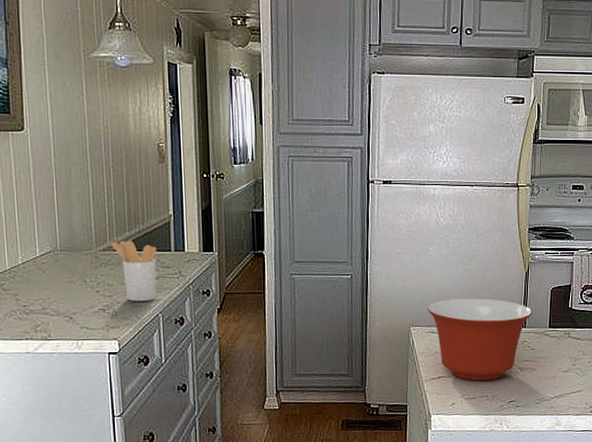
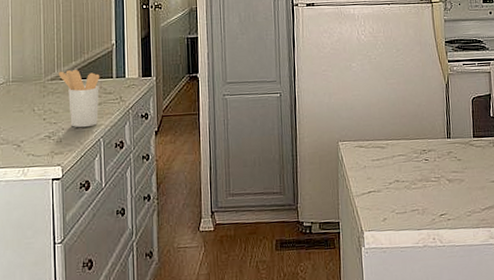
mixing bowl: present [427,298,533,381] -> none [353,110,456,195]

